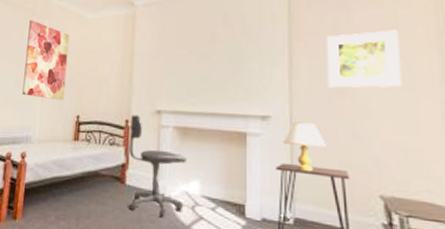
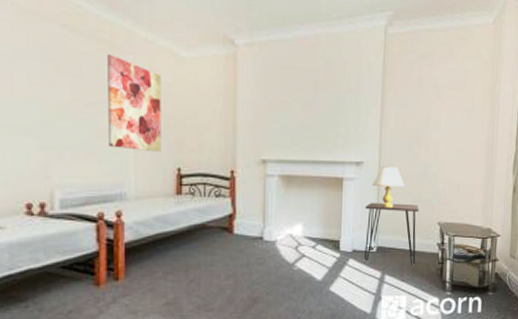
office chair: present [128,115,186,217] -> none [235,165,291,259]
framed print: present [326,30,402,88] -> none [409,83,465,135]

